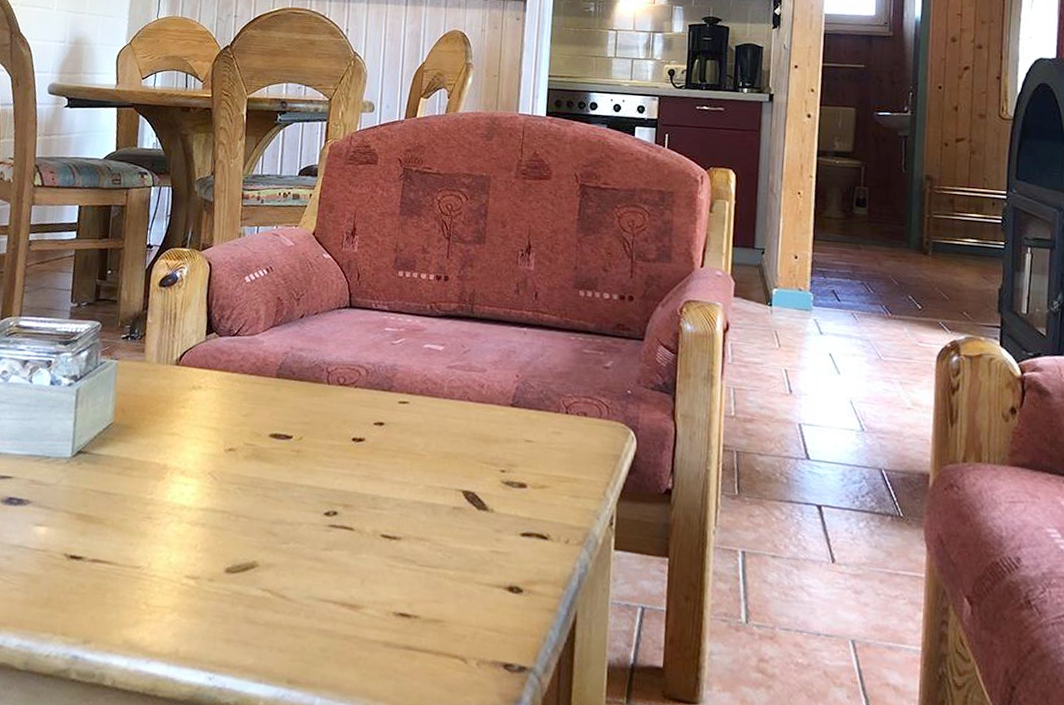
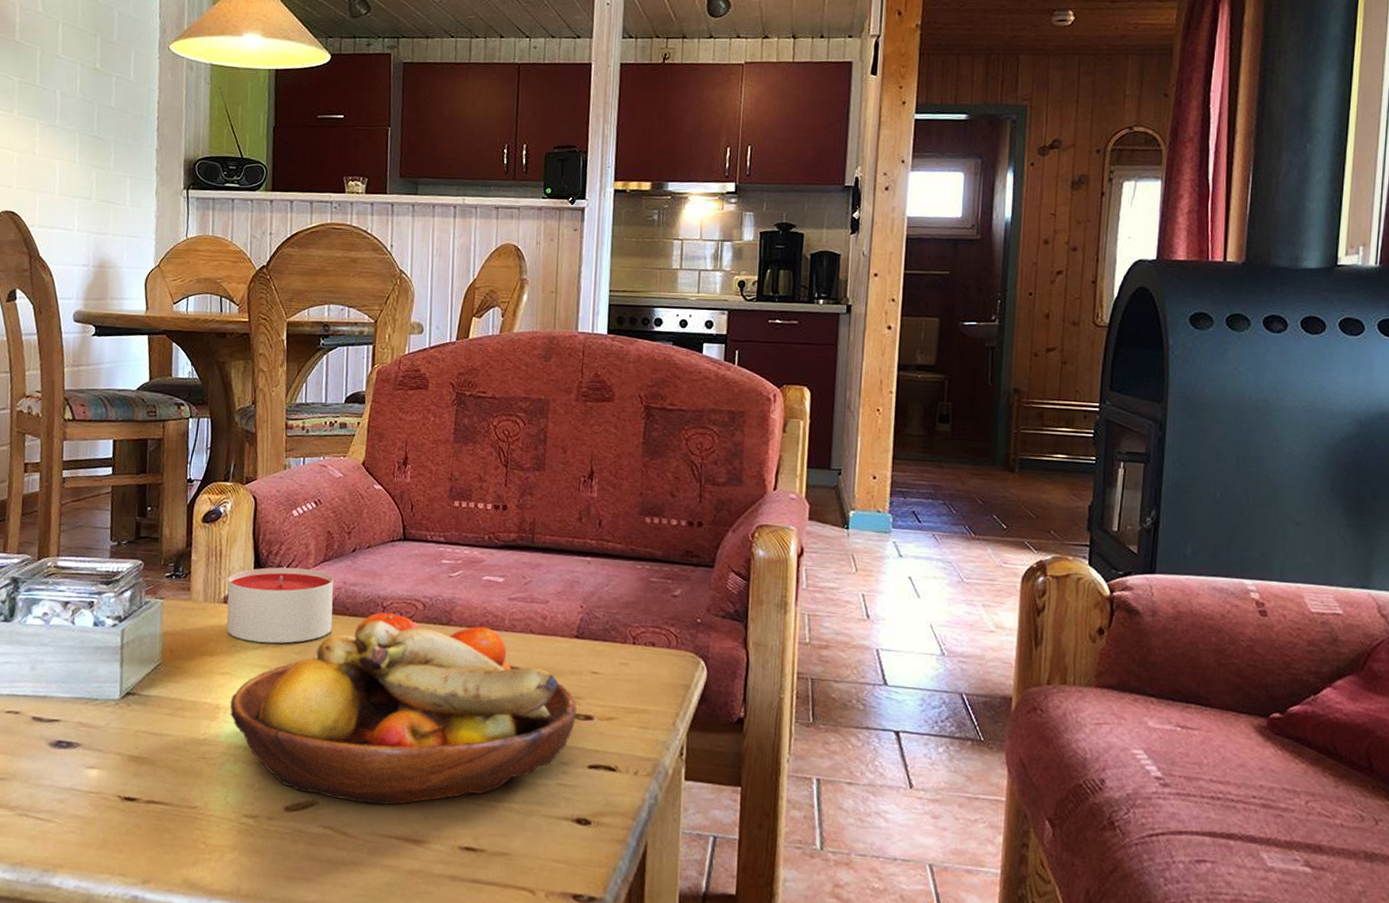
candle: none [177,331,282,406] -> present [226,567,334,644]
fruit bowl: none [177,377,511,569] -> present [230,612,577,806]

